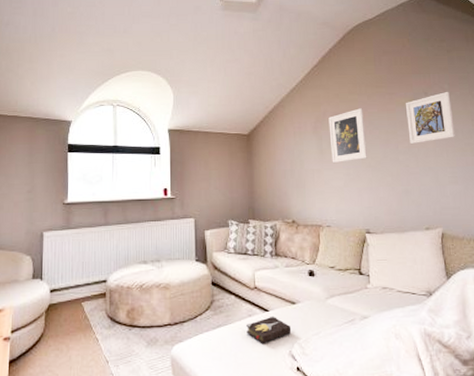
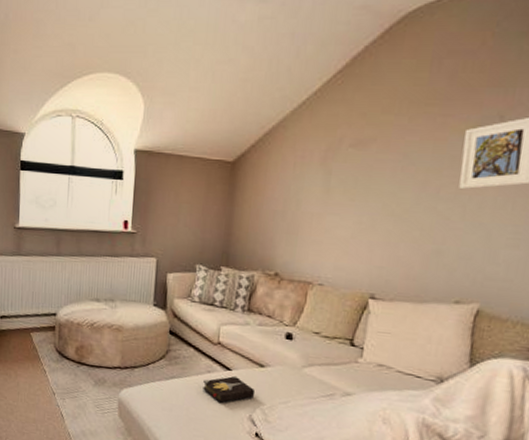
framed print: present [328,108,368,163] -> none [340,134,399,207]

